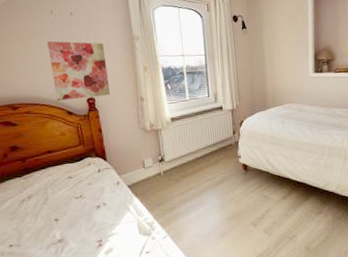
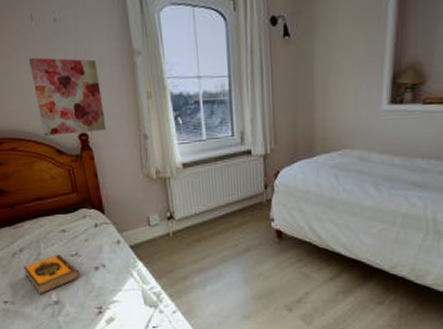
hardback book: none [30,197,84,236] -> present [23,254,81,295]

